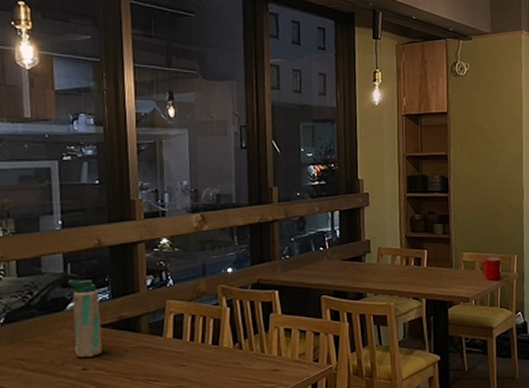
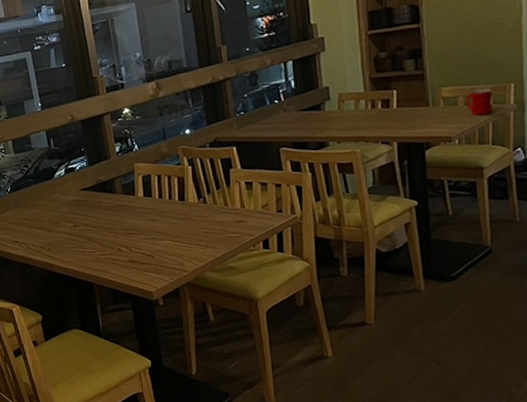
water bottle: present [68,280,102,357] -> none [53,151,87,216]

